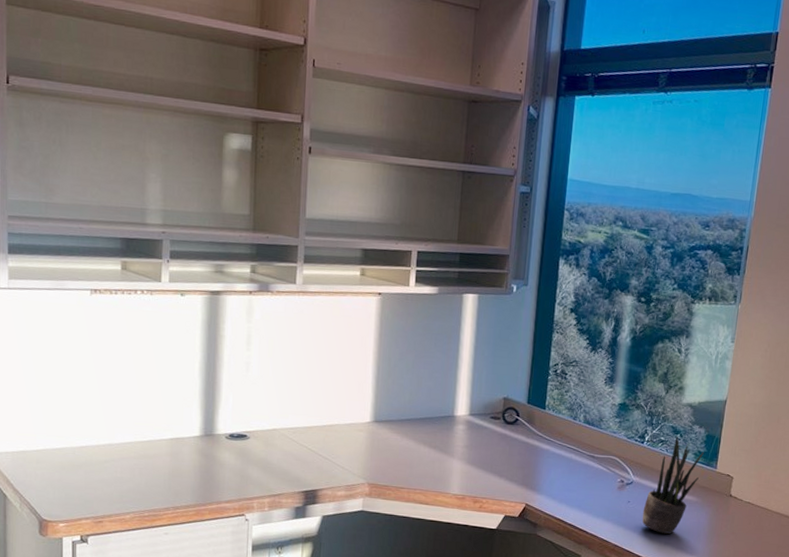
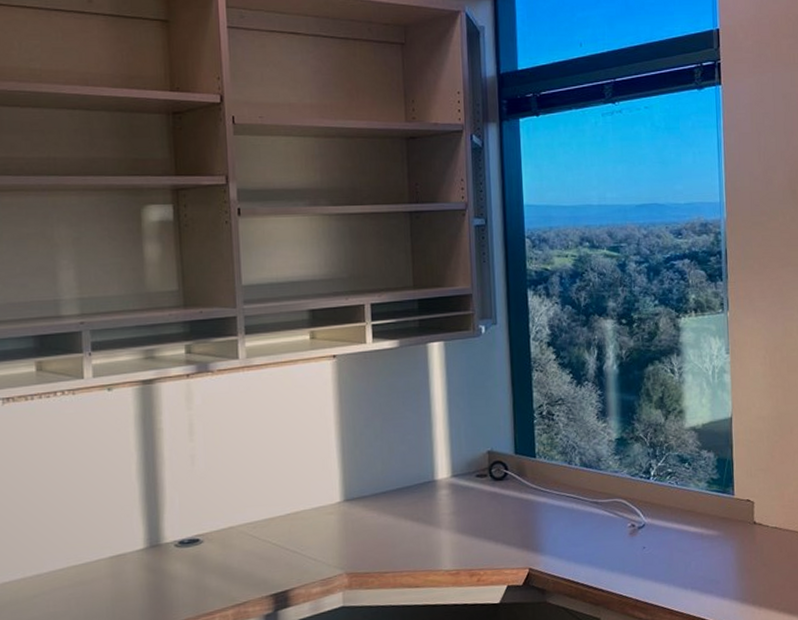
potted plant: present [642,435,704,534] -> none [661,464,717,578]

